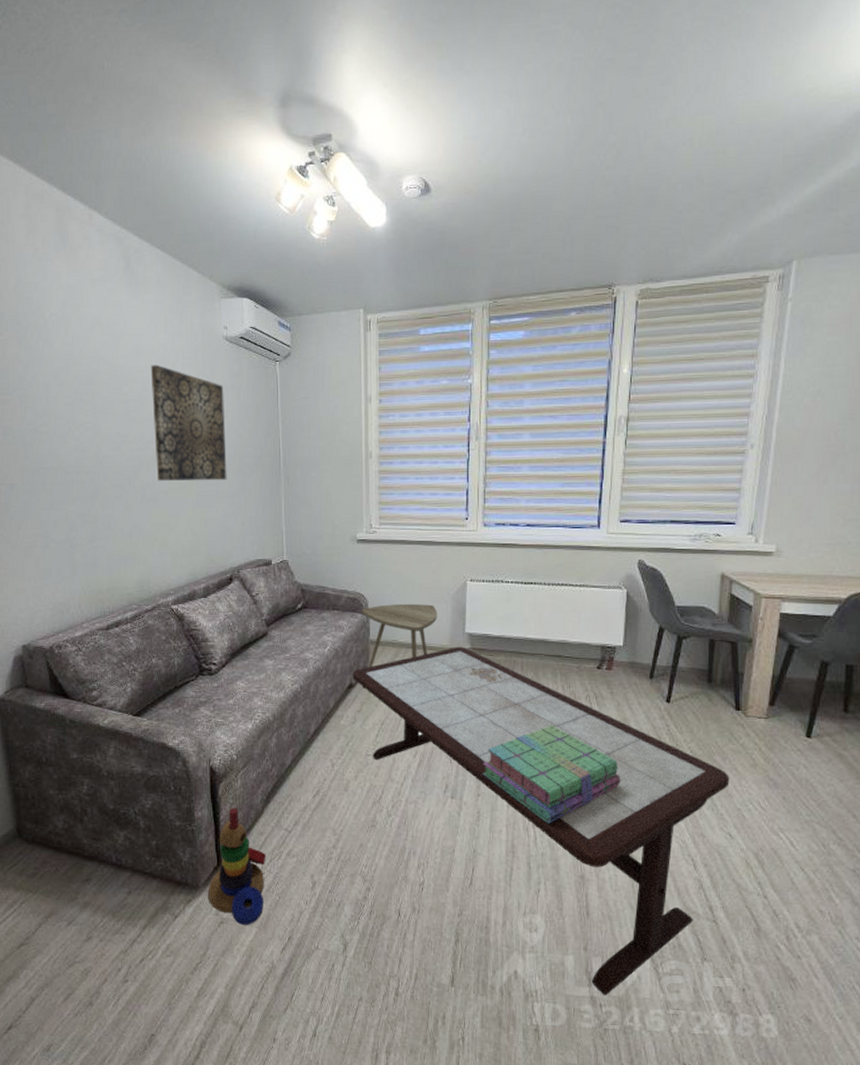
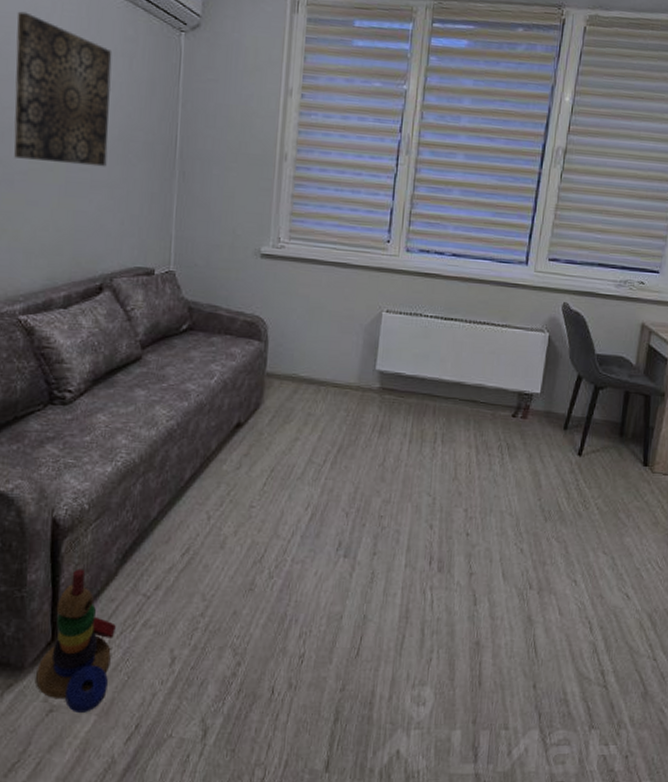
coffee table: present [352,646,730,996] -> none [241,385,632,772]
side table: present [361,604,437,688] -> none [252,332,346,427]
stack of books: present [483,725,620,824] -> none [381,477,526,586]

